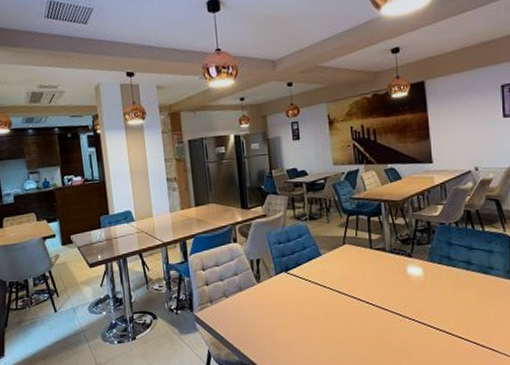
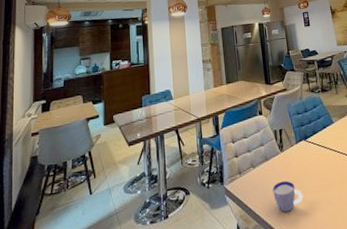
cup: none [247,312,281,343] -> present [272,180,303,212]

